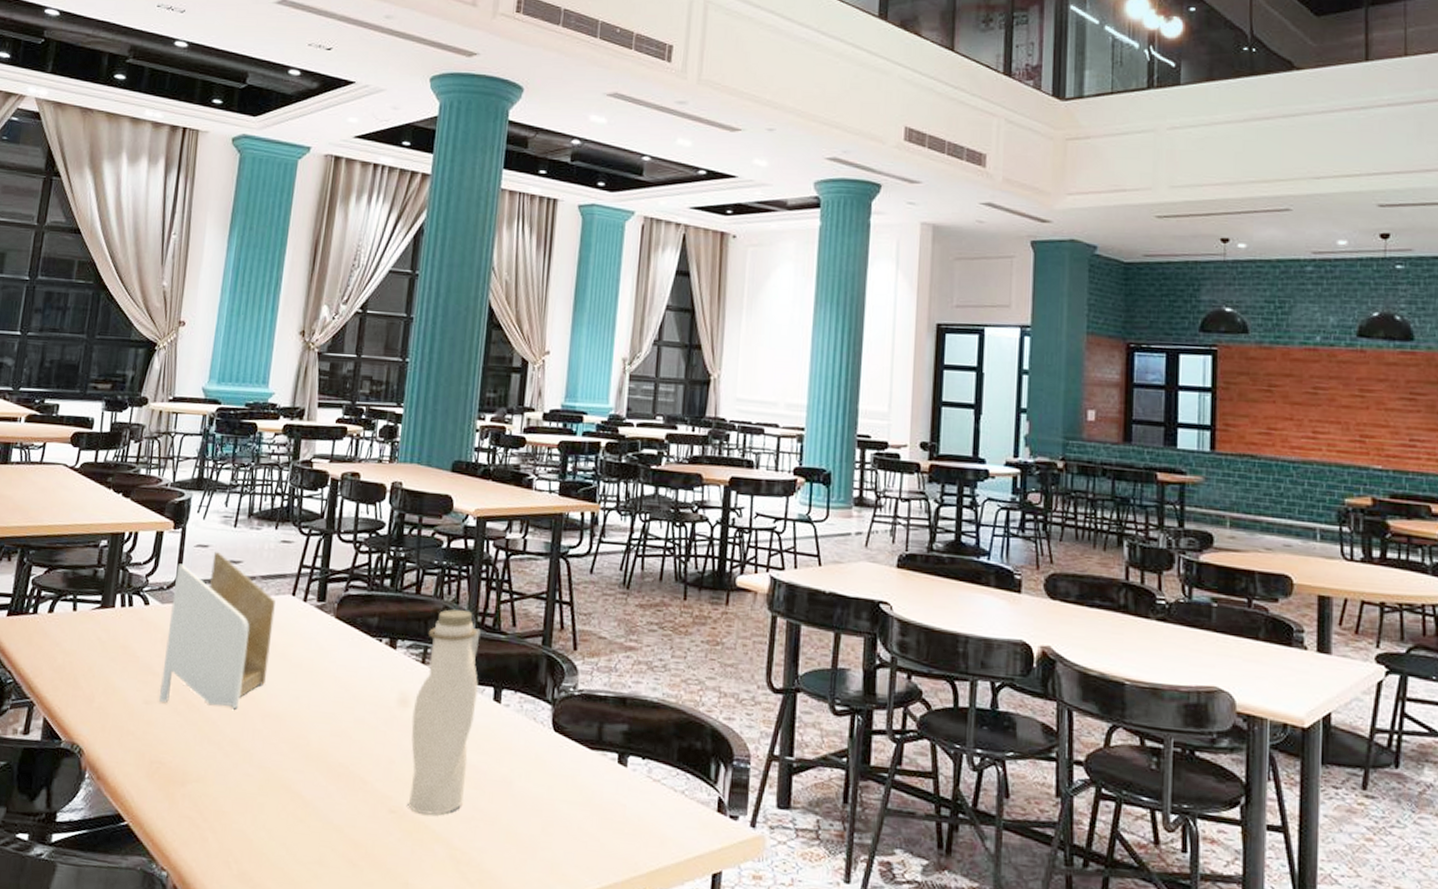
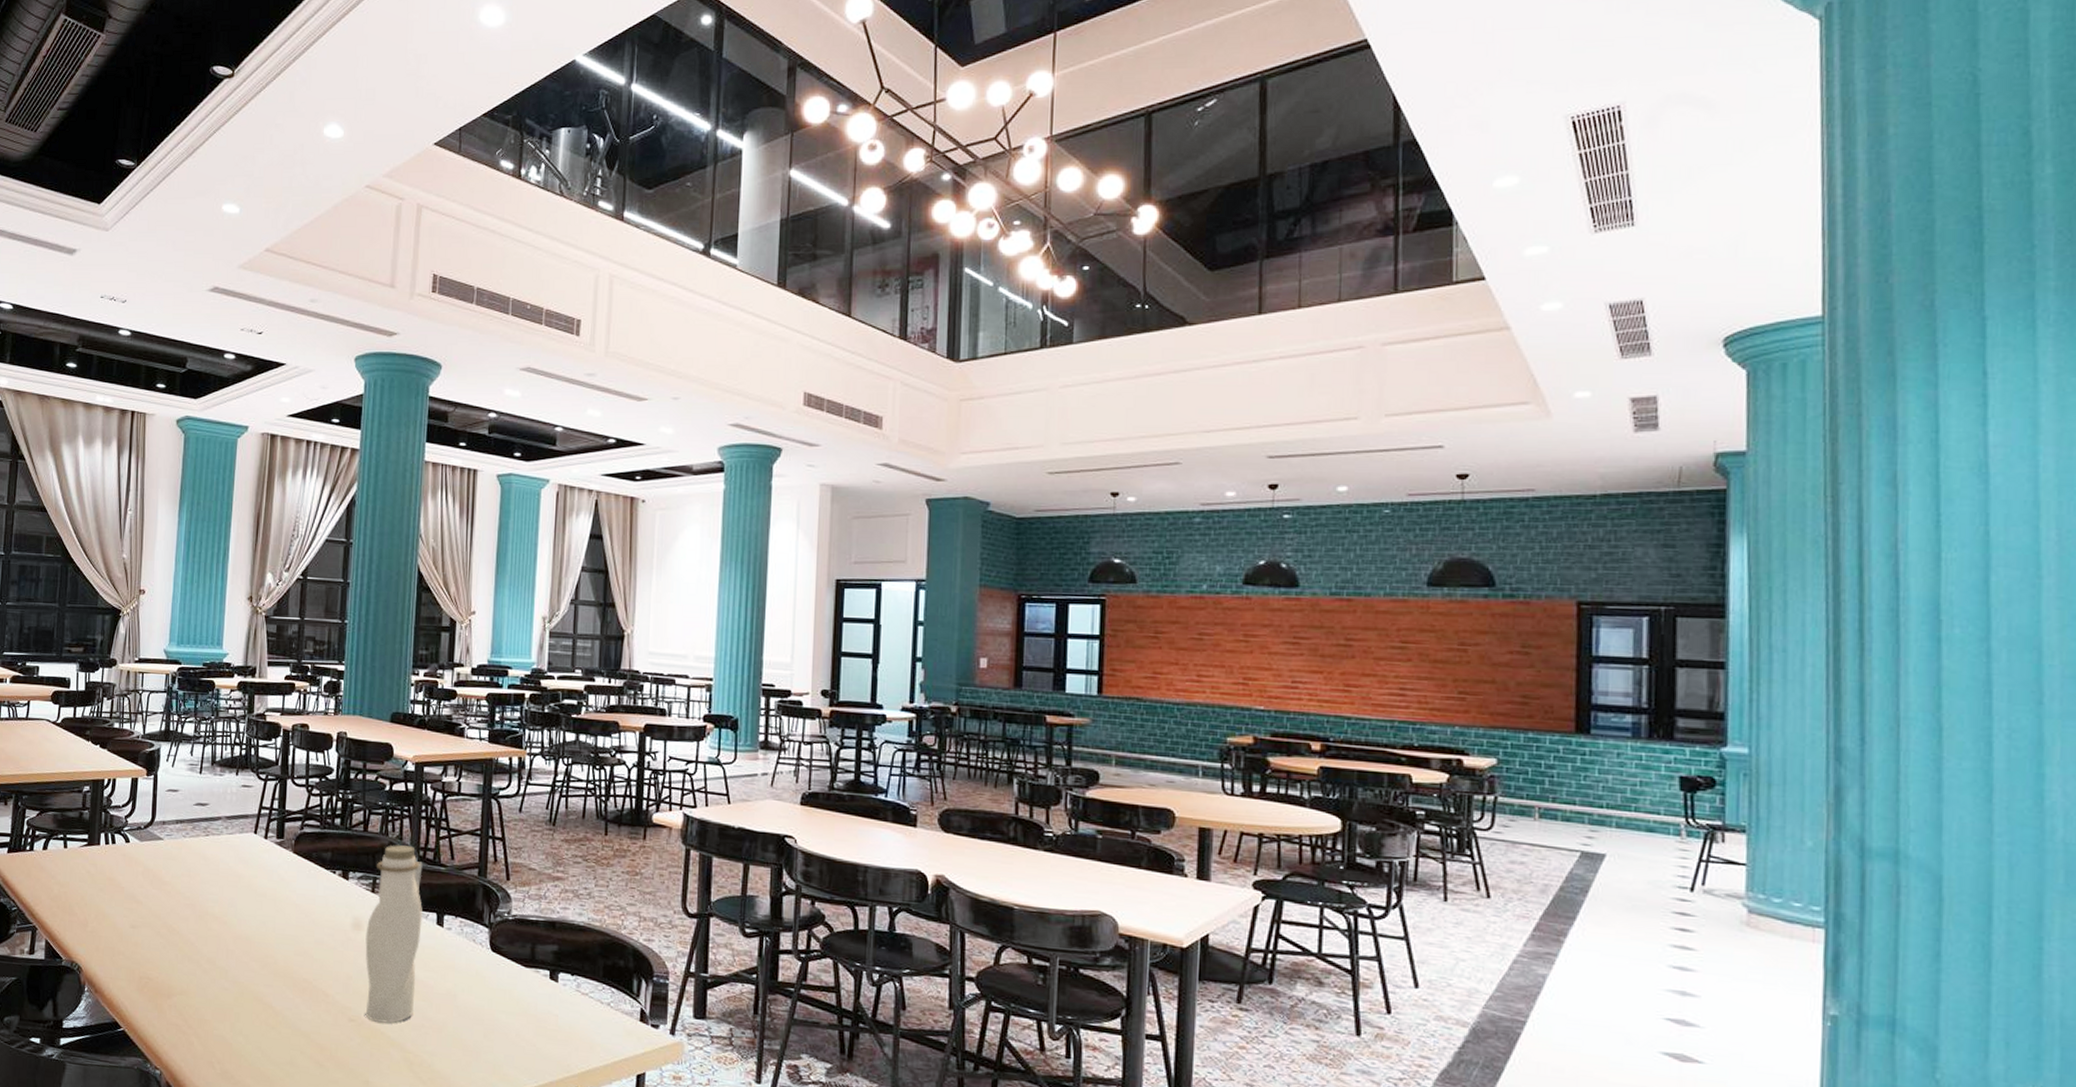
napkin holder: present [159,552,276,710] -> none [143,796,240,933]

